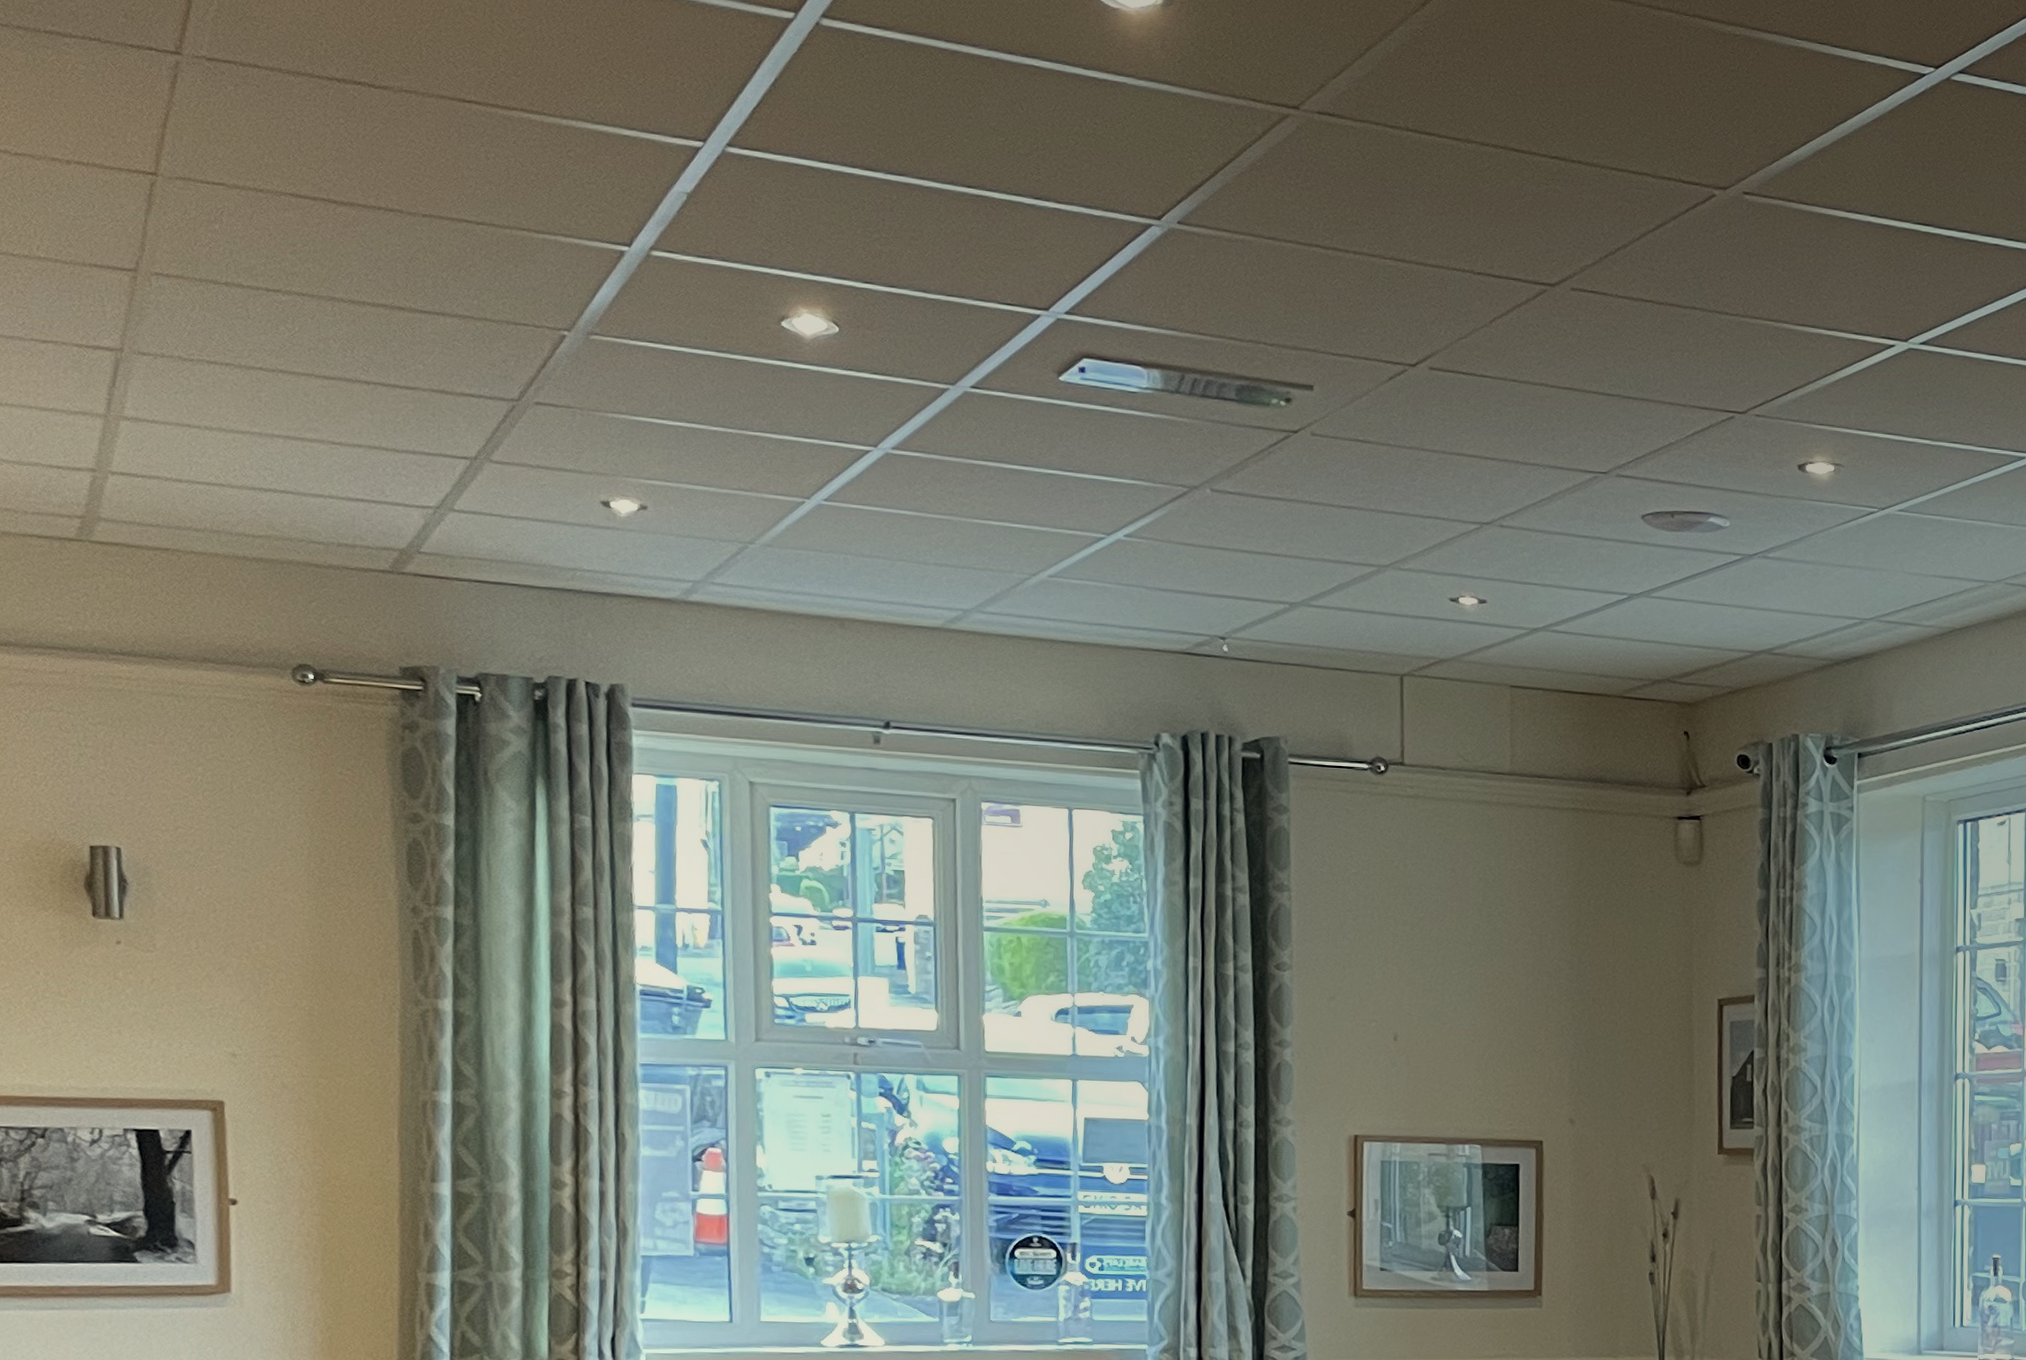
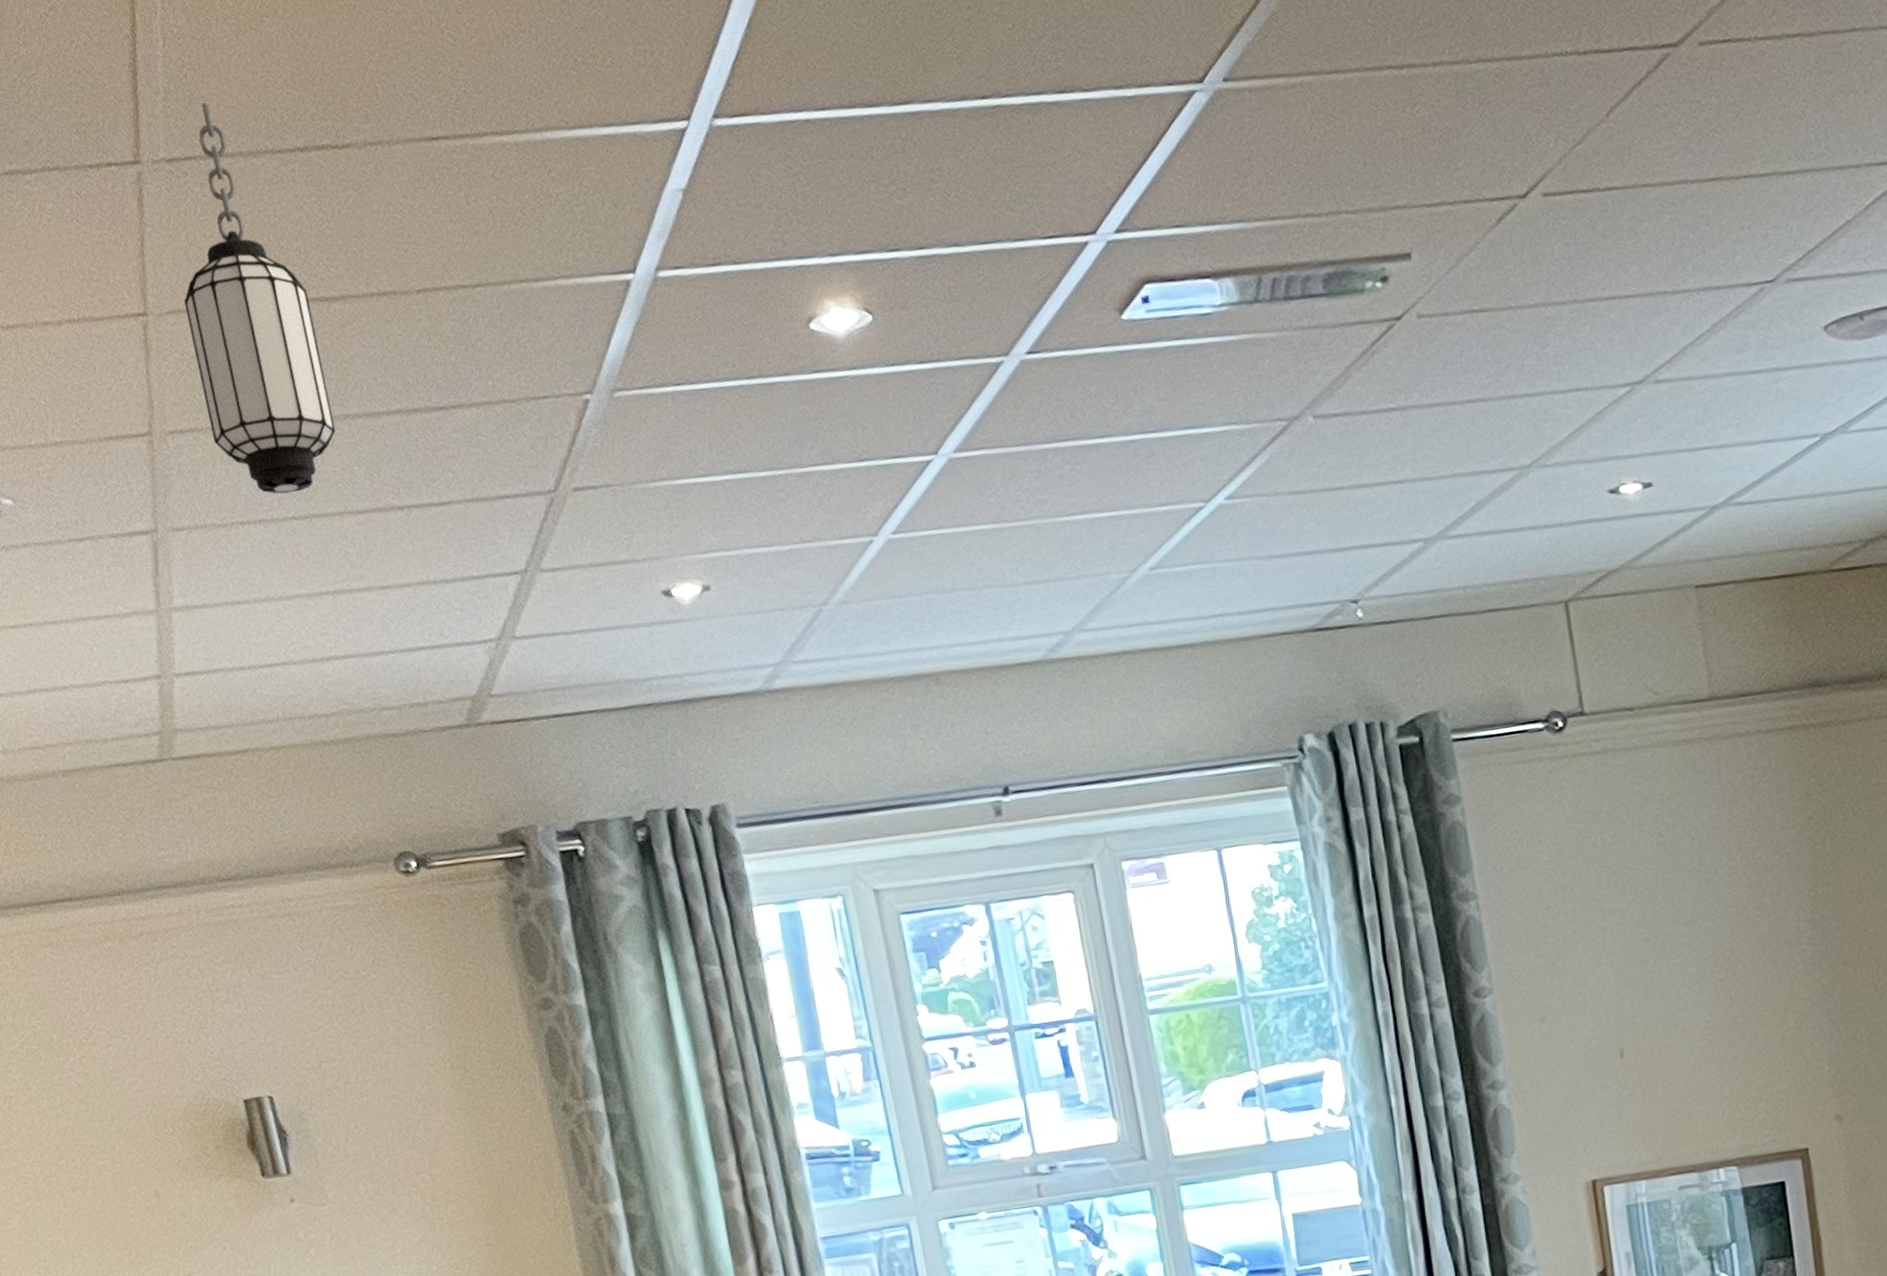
hanging lantern: none [195,22,319,349] -> present [184,102,335,494]

